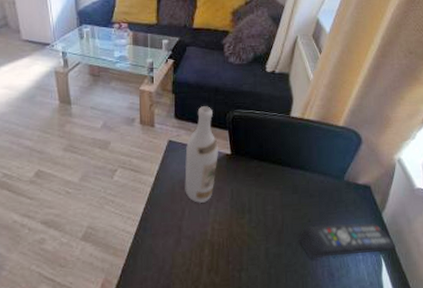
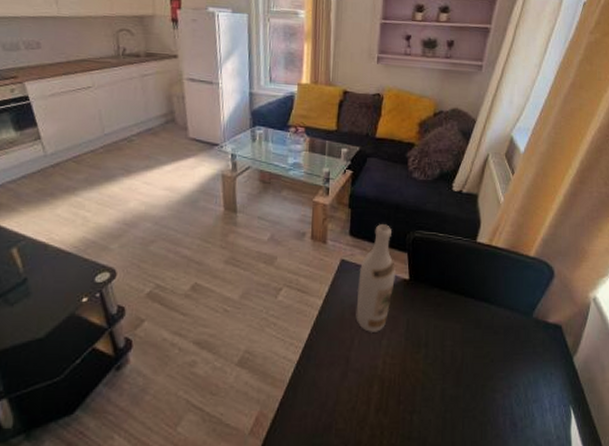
remote control: present [298,222,397,259] -> none [478,366,588,405]

